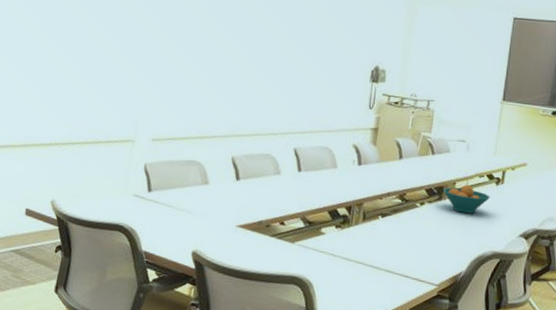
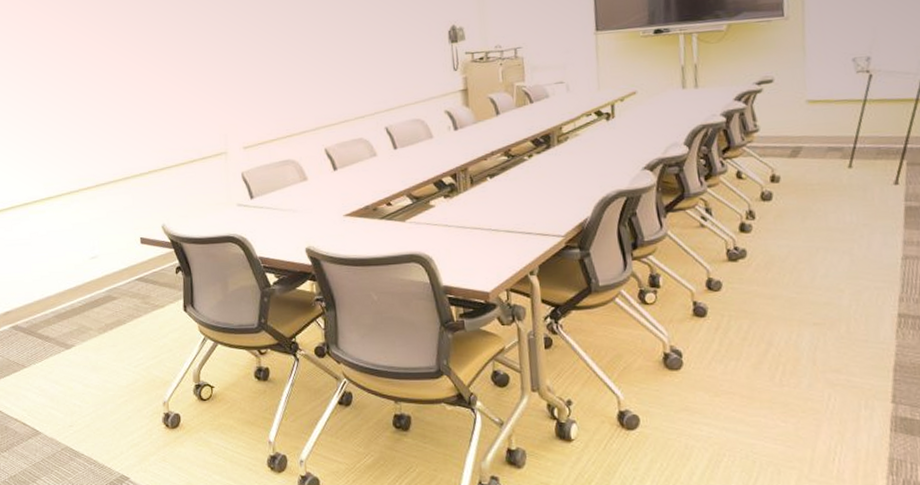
fruit bowl: present [443,184,490,214] -> none [550,126,603,157]

